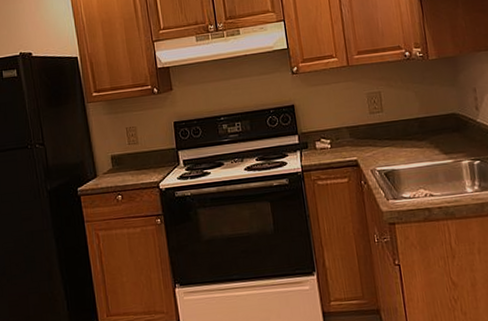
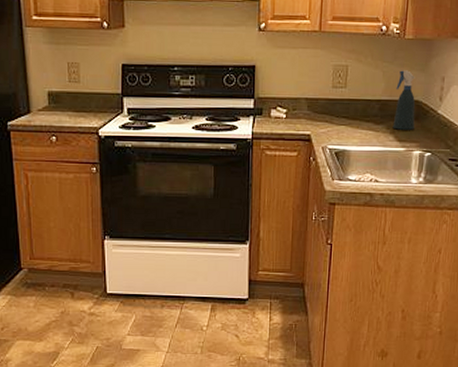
spray bottle: none [431,87,458,144] -> present [392,70,416,130]

